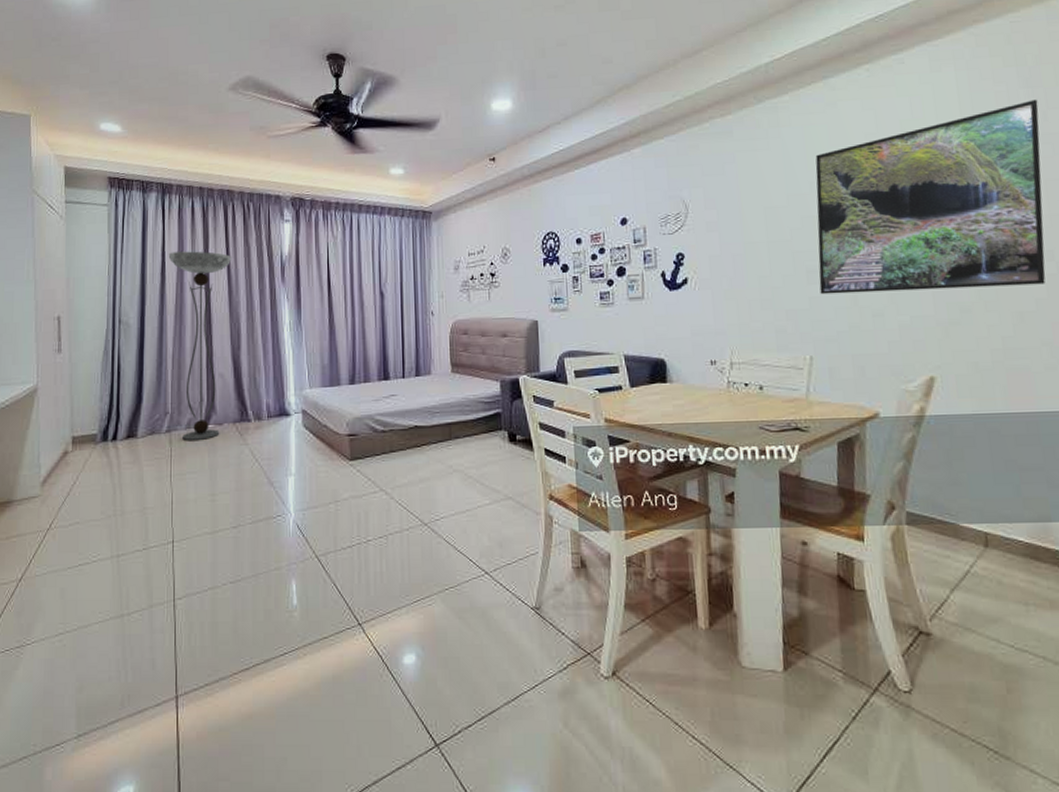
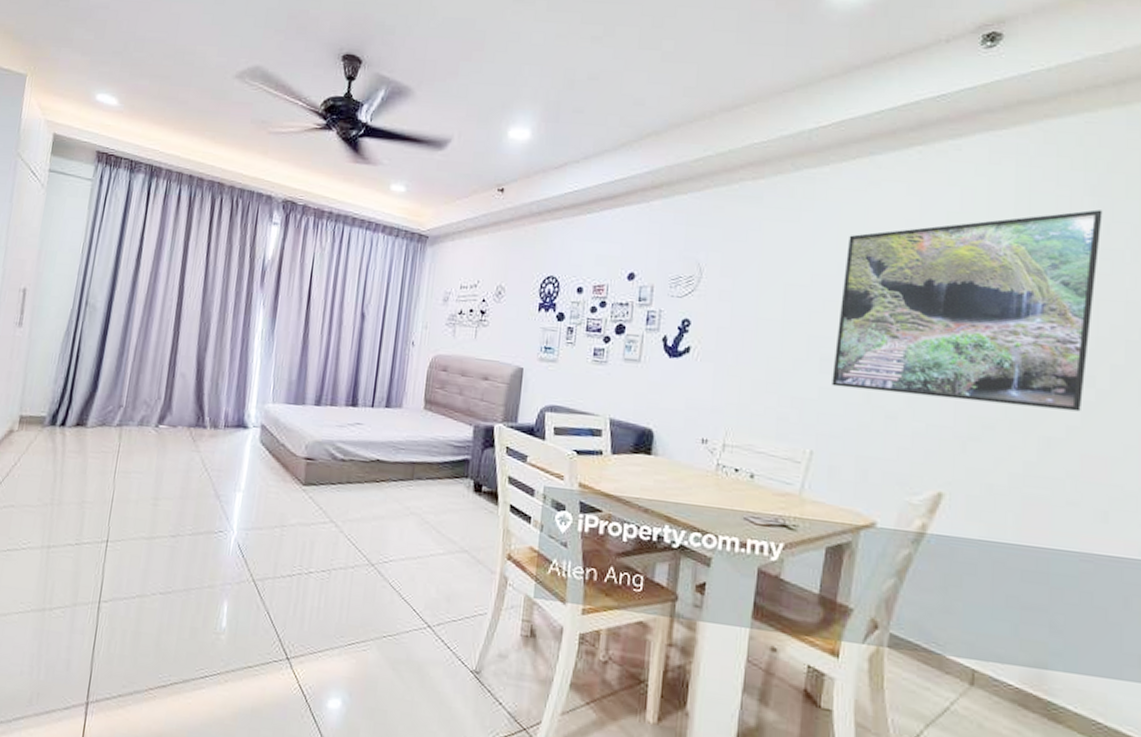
floor lamp: present [168,251,232,441] -> none [133,239,212,440]

